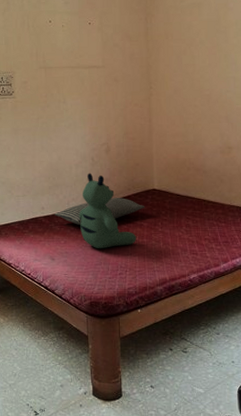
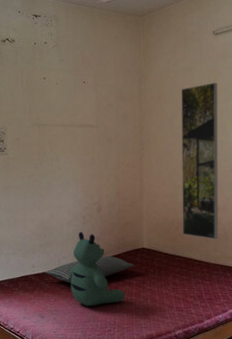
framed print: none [189,17,233,180] -> present [181,82,218,240]

